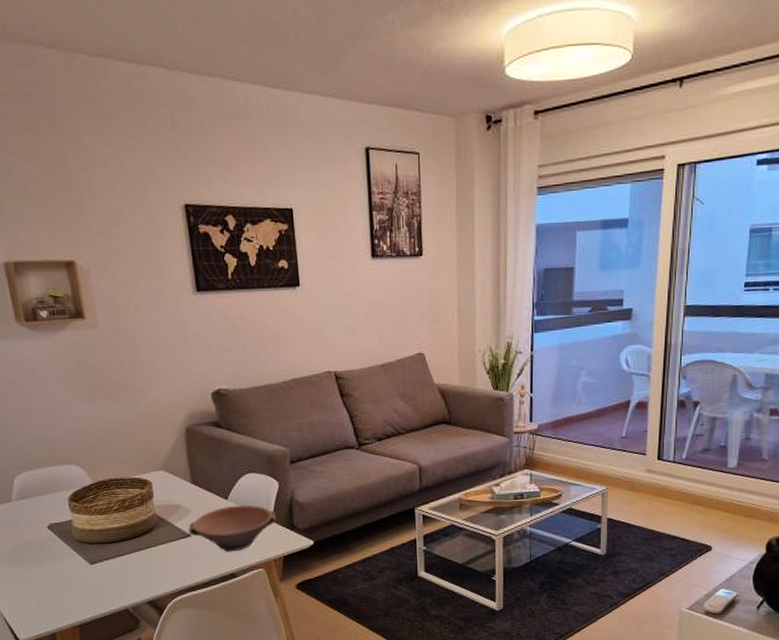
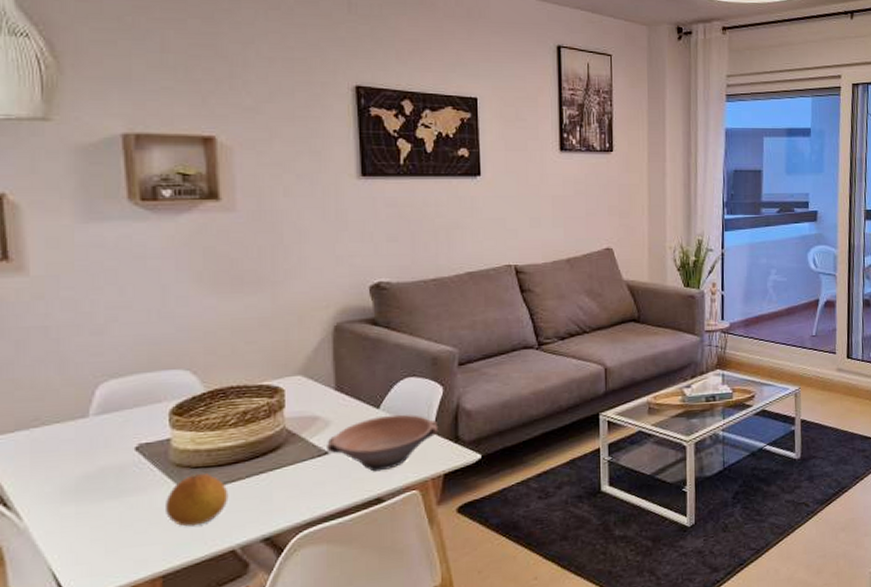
fruit: none [74,549,119,589] -> present [166,473,229,527]

